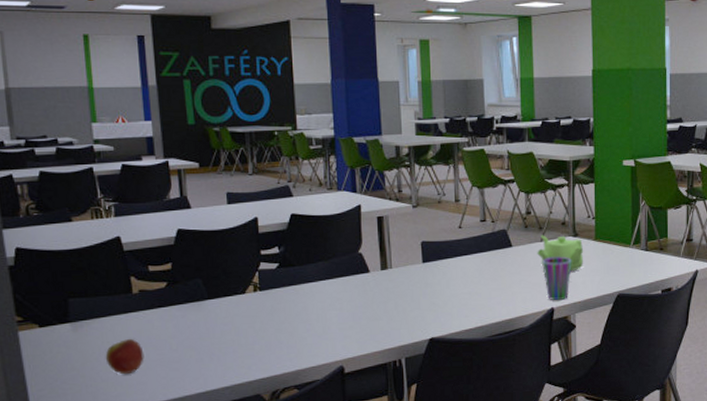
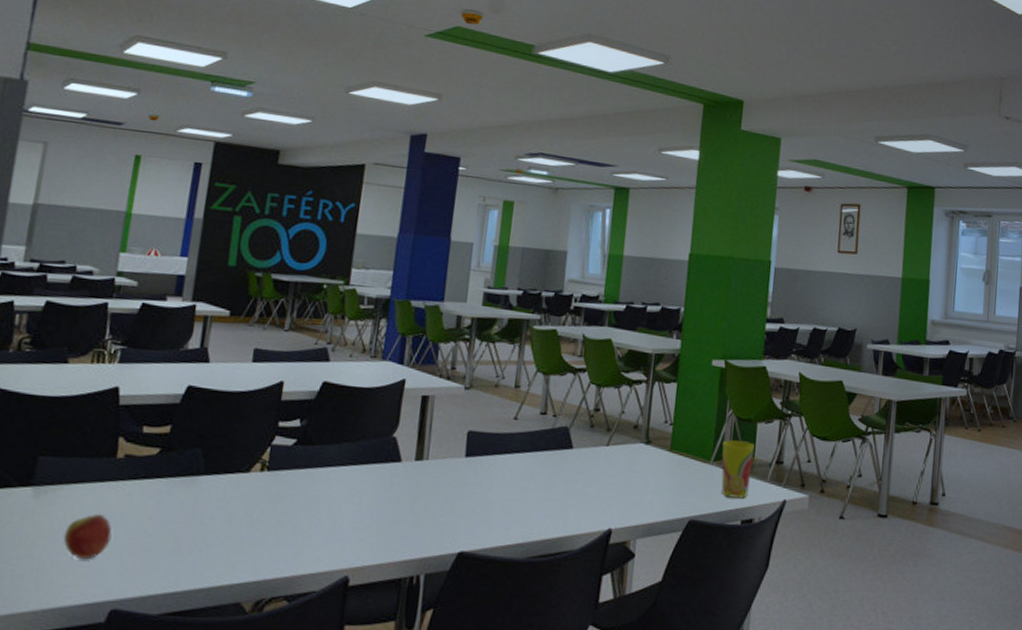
teapot: present [537,235,584,272] -> none [600,438,656,486]
cup: present [542,256,572,300] -> none [604,465,640,520]
cup: none [639,226,667,273] -> present [721,440,755,499]

